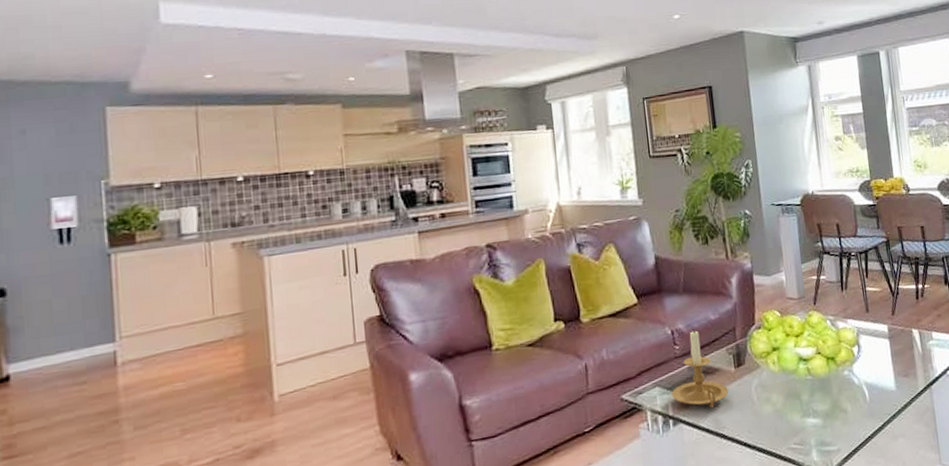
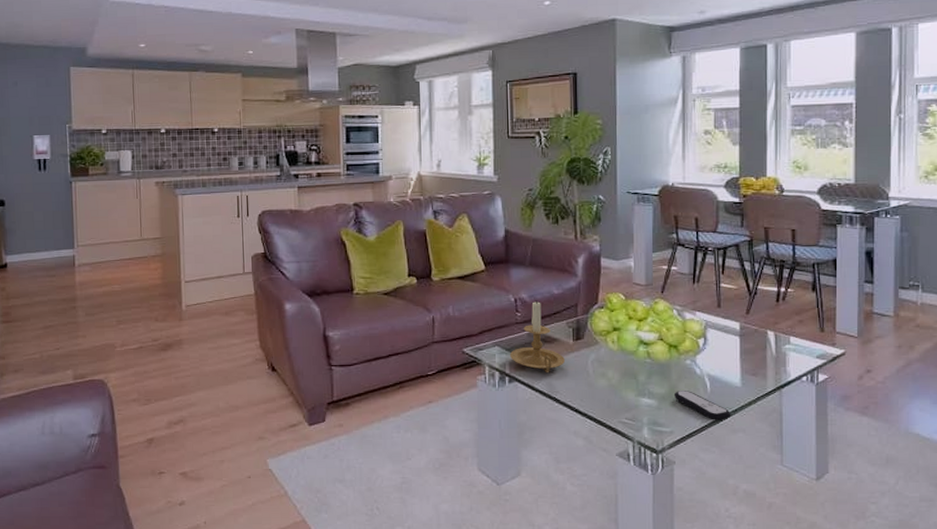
remote control: none [836,403,891,430] -> present [673,391,731,420]

